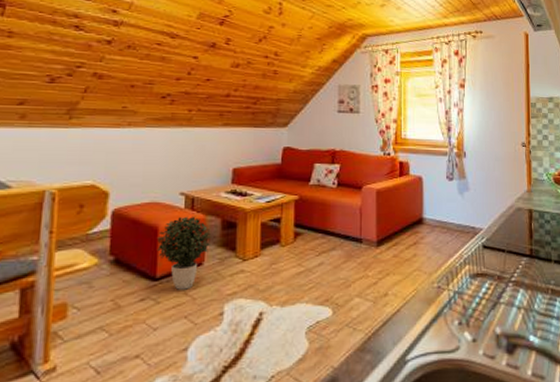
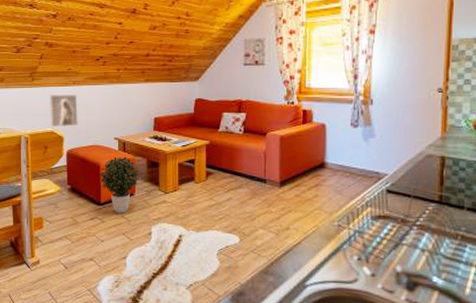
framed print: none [91,138,133,180] -> present [50,95,78,127]

